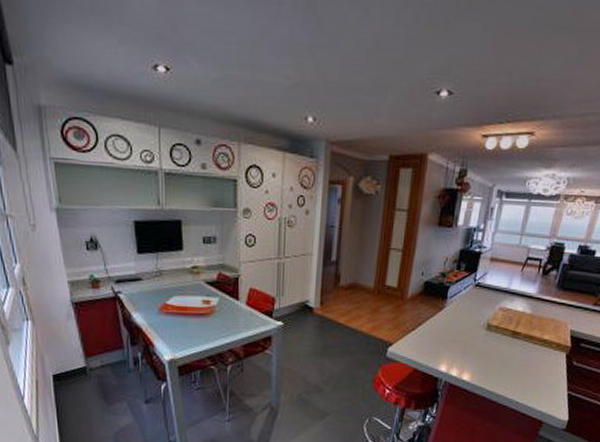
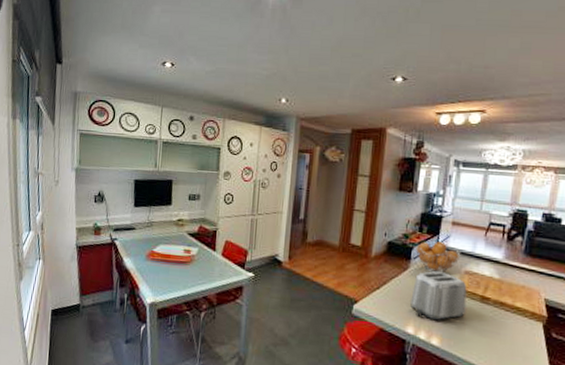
toaster: none [444,310,500,358] -> present [410,271,467,321]
fruit basket: none [452,279,497,311] -> present [416,242,461,274]

